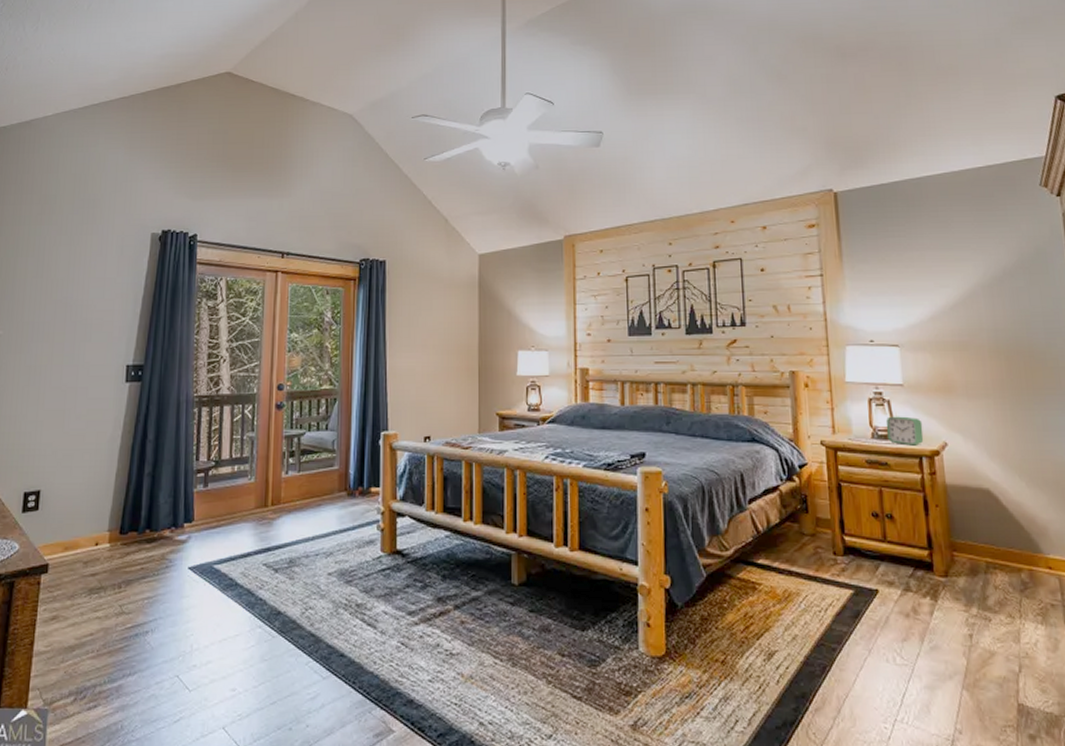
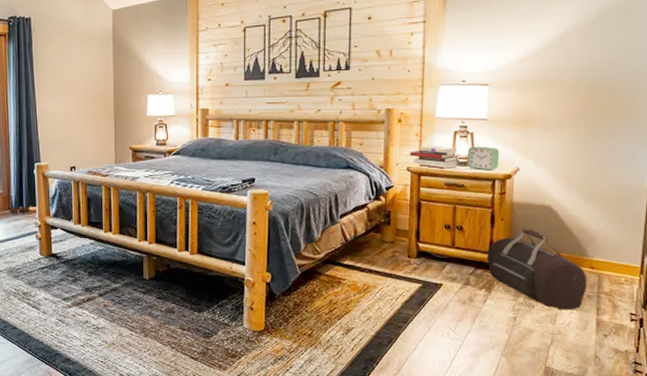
books: none [821,415,877,443] -> present [409,145,458,169]
duffel bag: none [925,517,1049,625] -> present [487,228,587,310]

